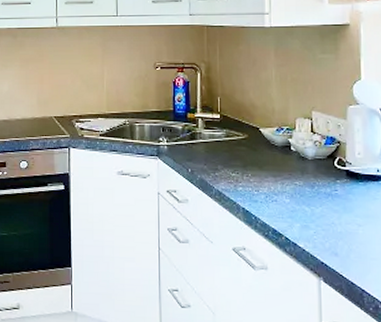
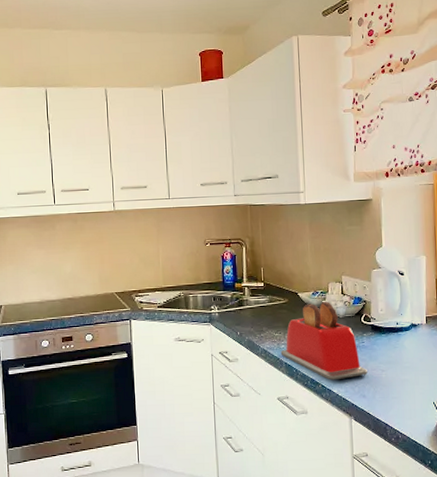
toaster: none [237,139,341,233] -> present [280,301,367,381]

